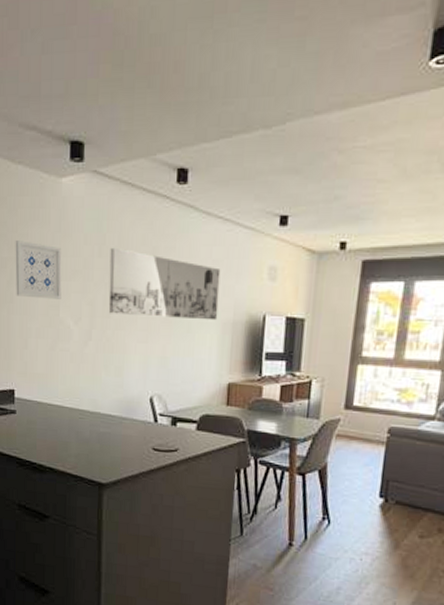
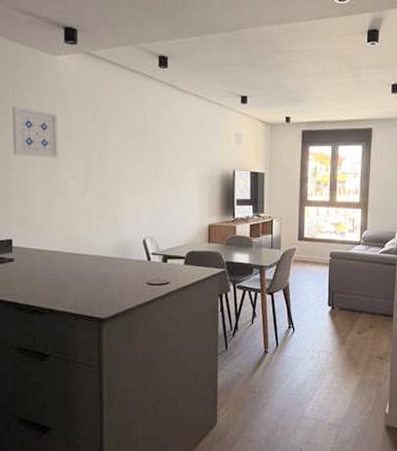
wall art: present [108,247,221,321] -> none [103,115,198,175]

